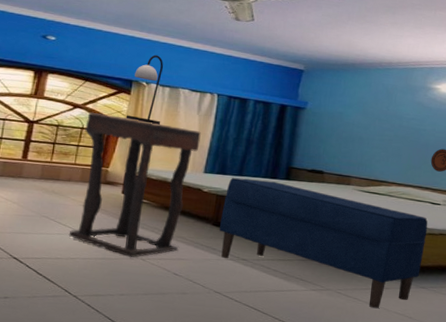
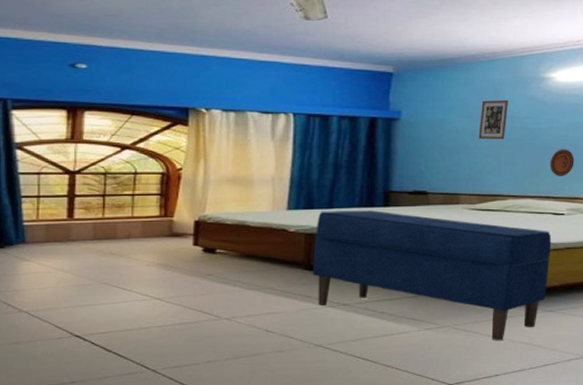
side table: present [68,112,201,258] -> none [136,153,279,318]
table lamp: present [125,54,164,125] -> none [186,73,229,158]
picture frame: none [371,101,399,136] -> present [478,99,508,140]

